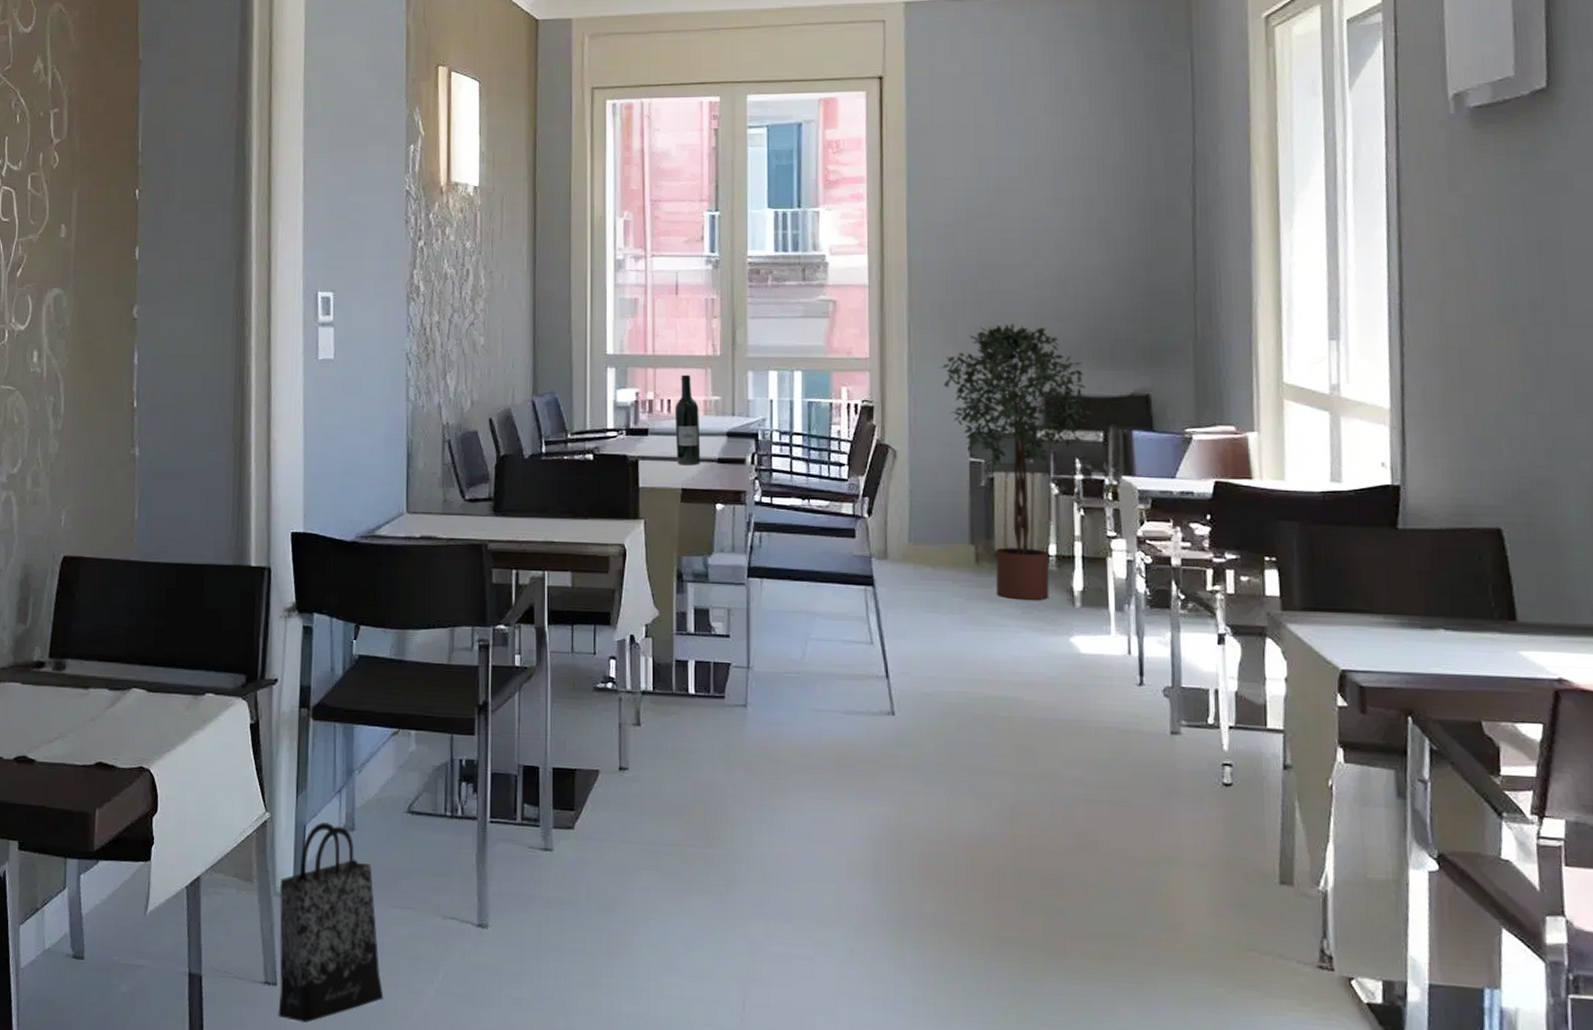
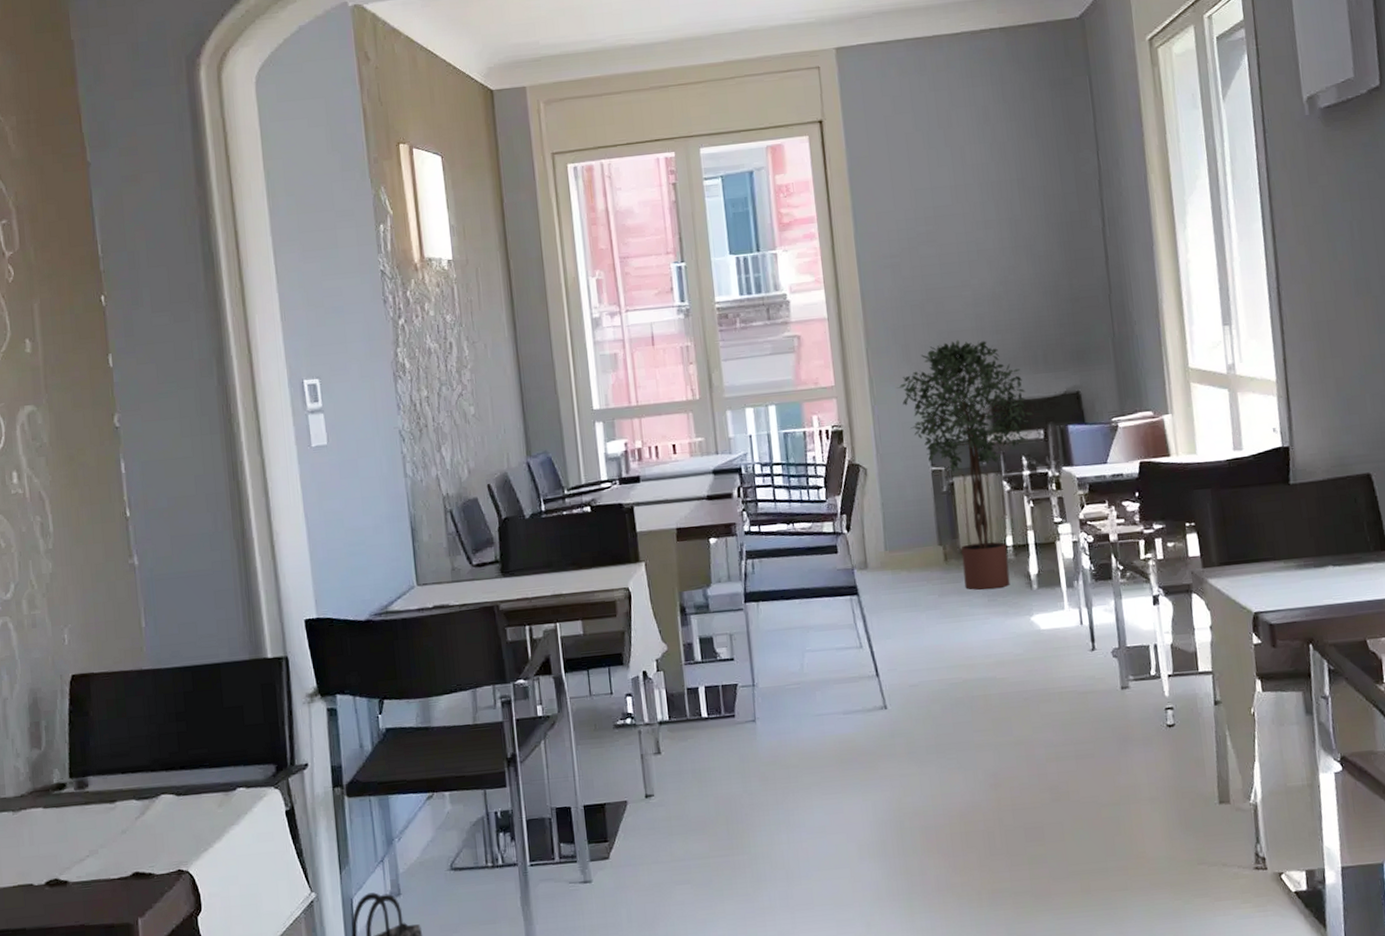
wine bottle: present [674,374,701,466] -> none [662,420,692,507]

